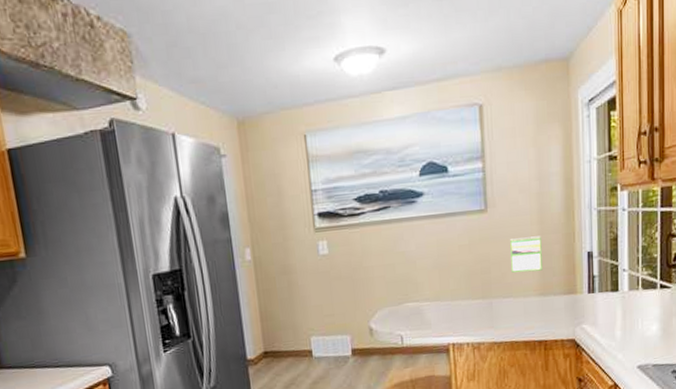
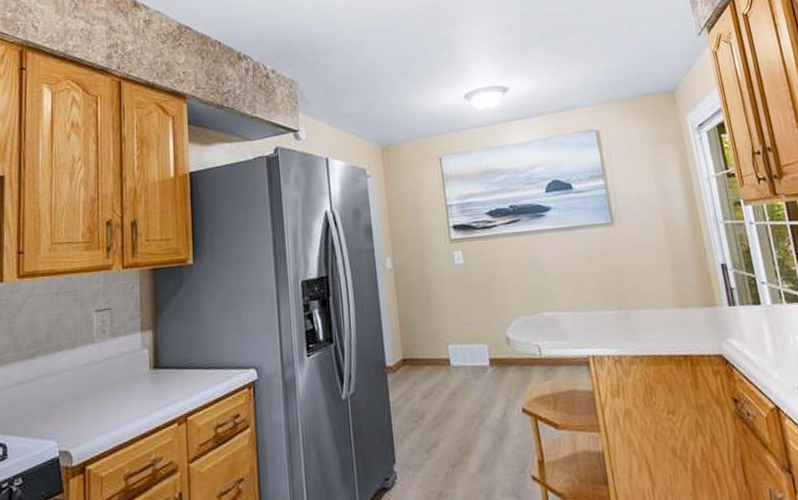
calendar: present [510,236,542,273] -> none [640,248,677,284]

